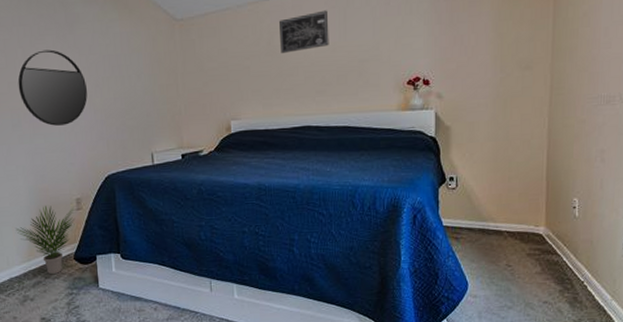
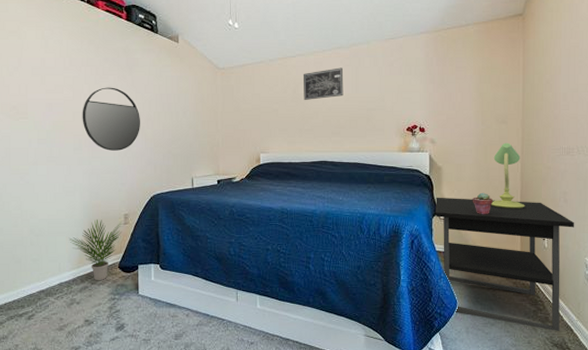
nightstand: none [443,162,612,314] -> present [436,197,574,332]
potted succulent: none [487,154,512,182] -> present [472,192,493,215]
table lamp: none [510,93,553,174] -> present [490,143,525,210]

